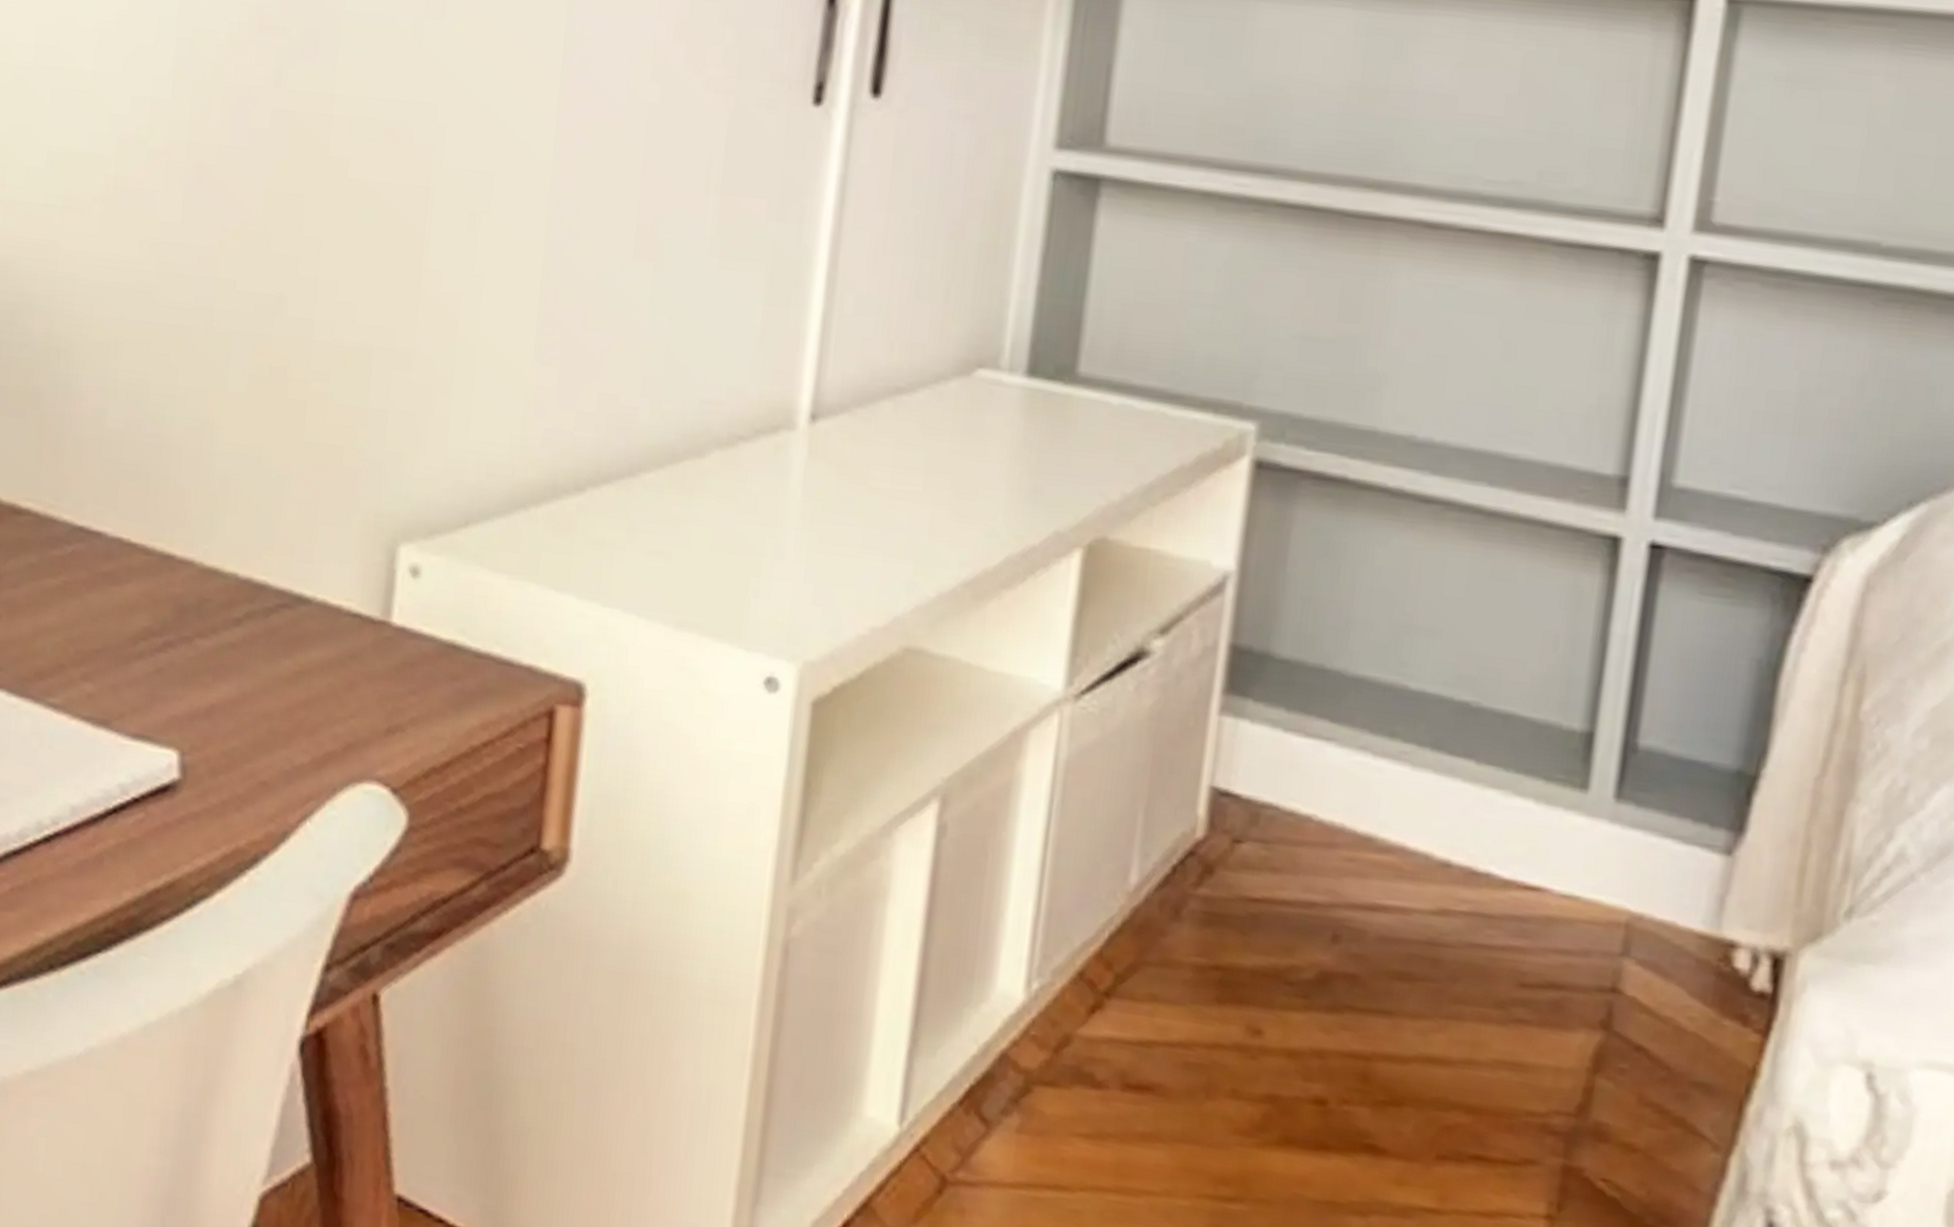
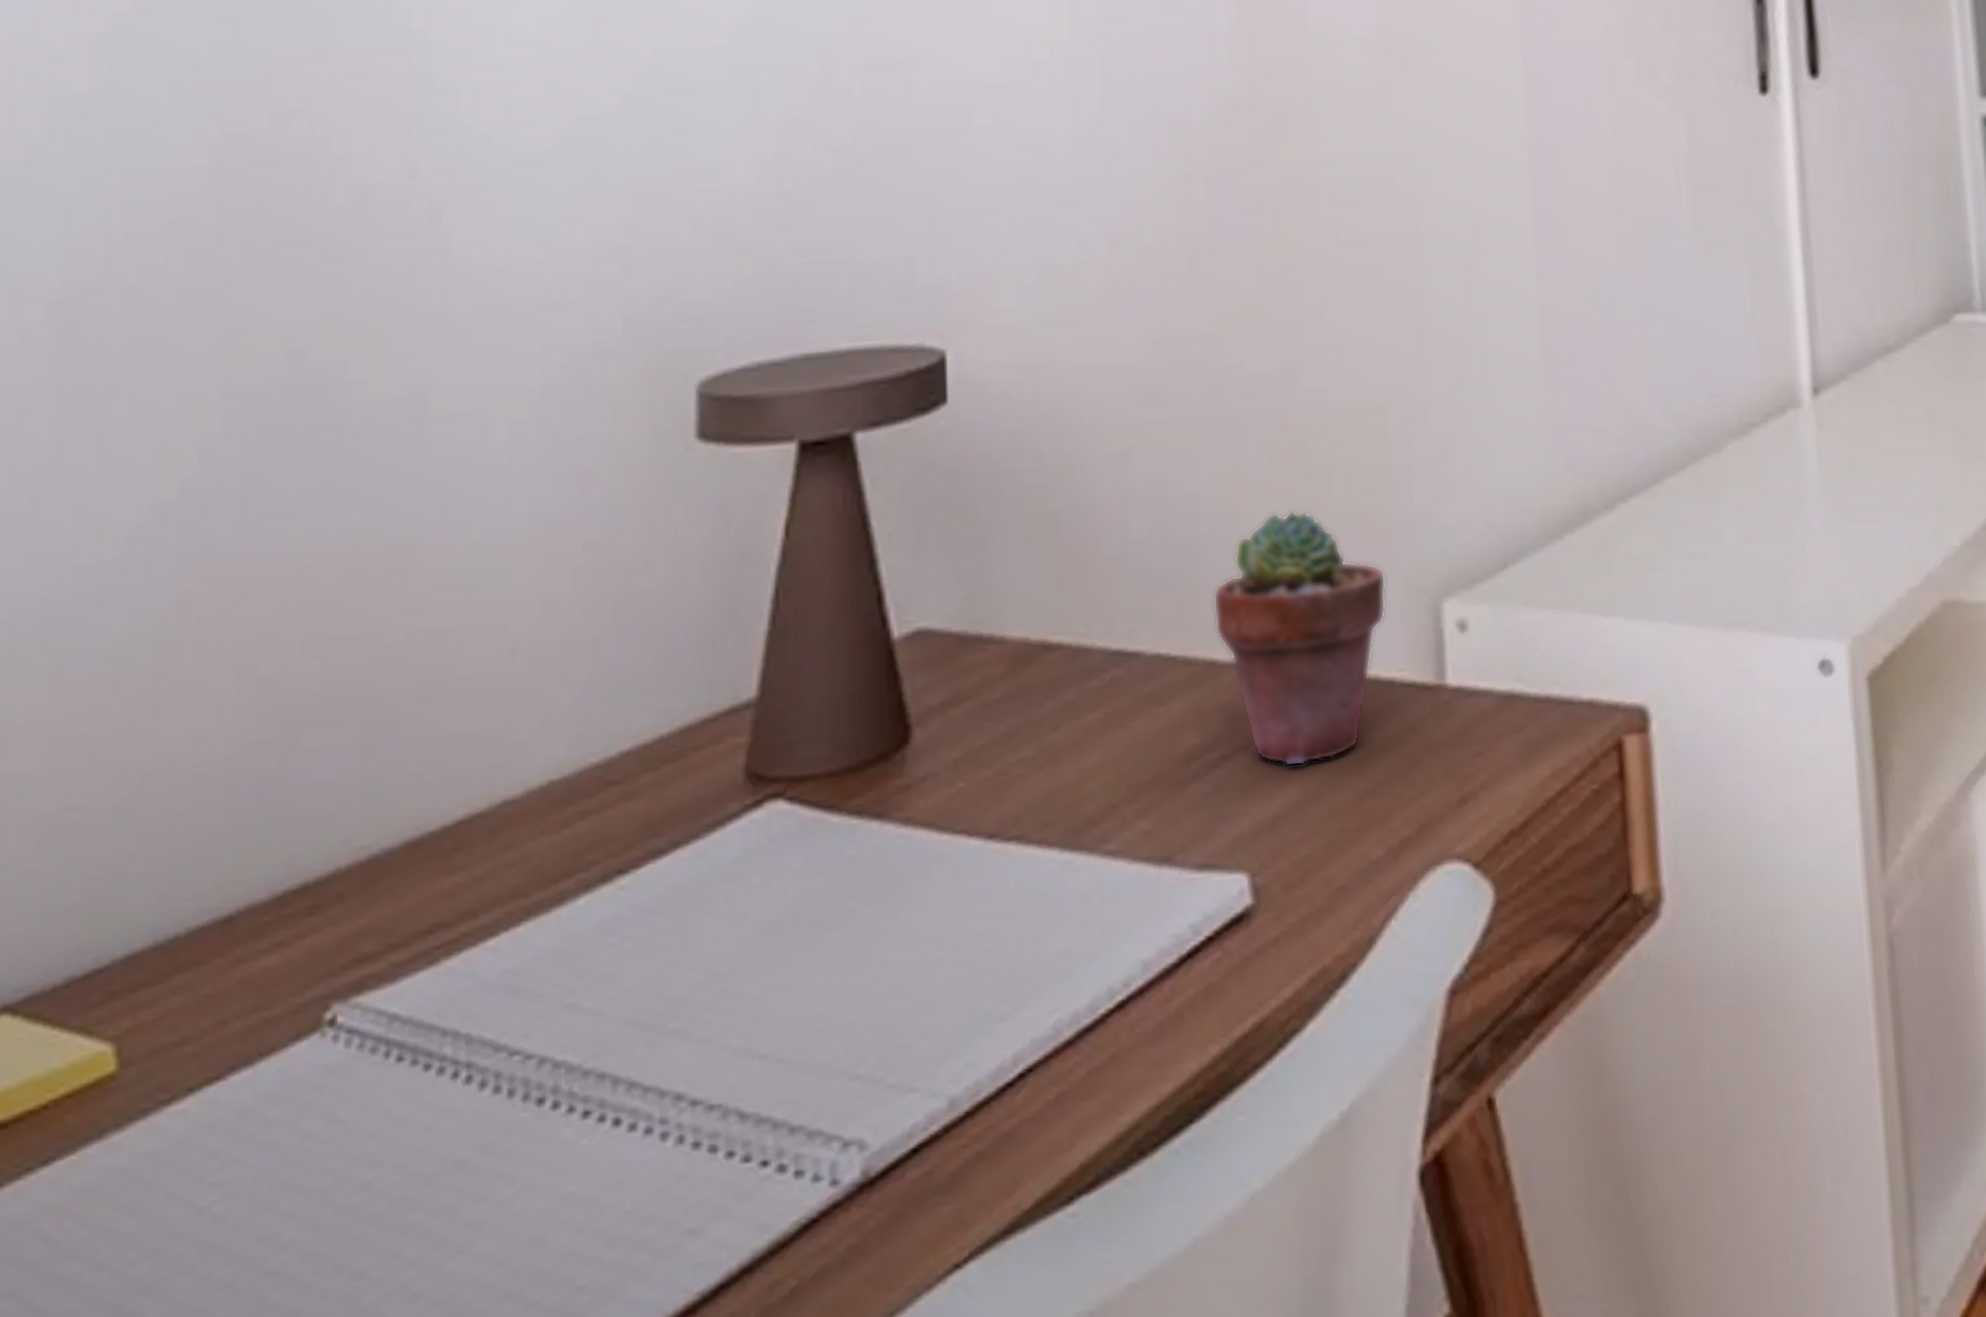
potted succulent: none [176,429,347,668] -> present [1213,510,1386,767]

